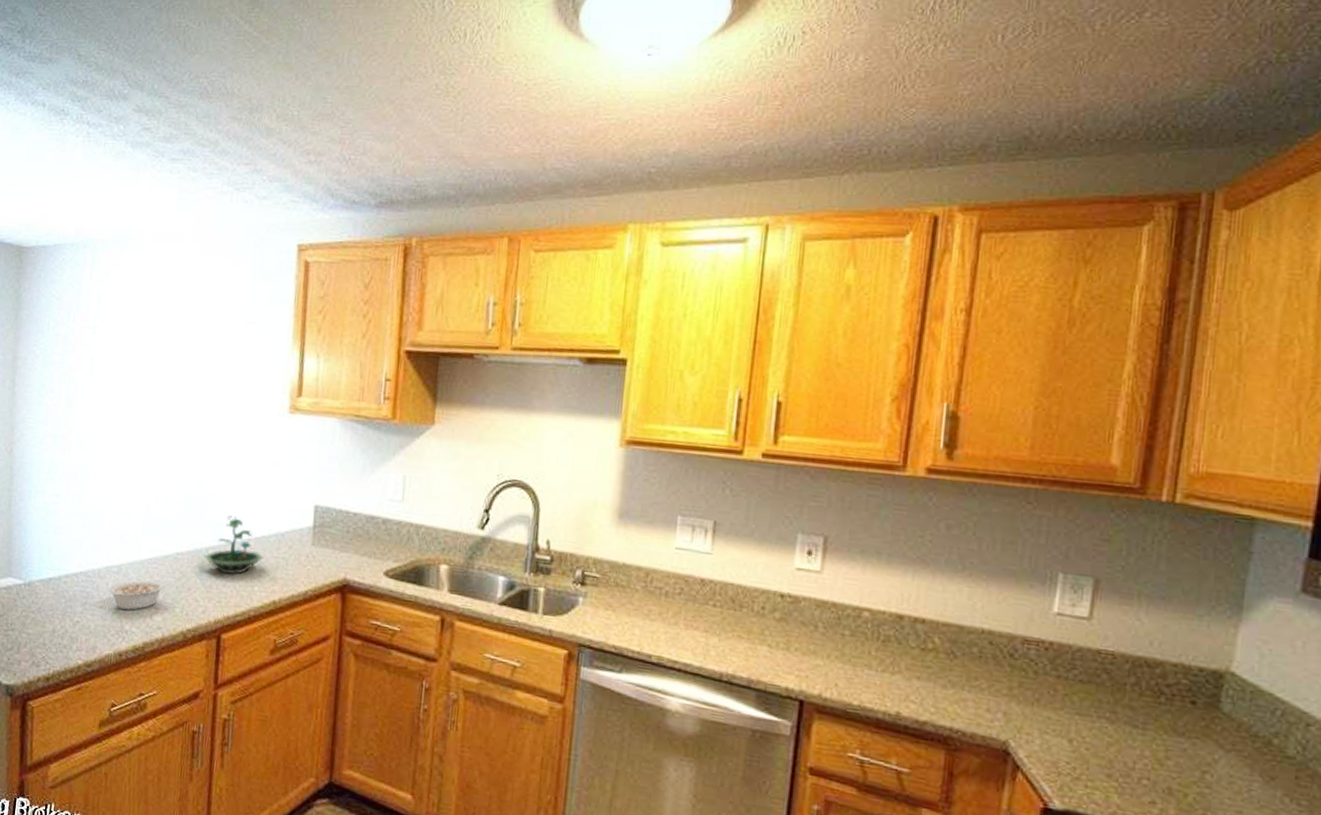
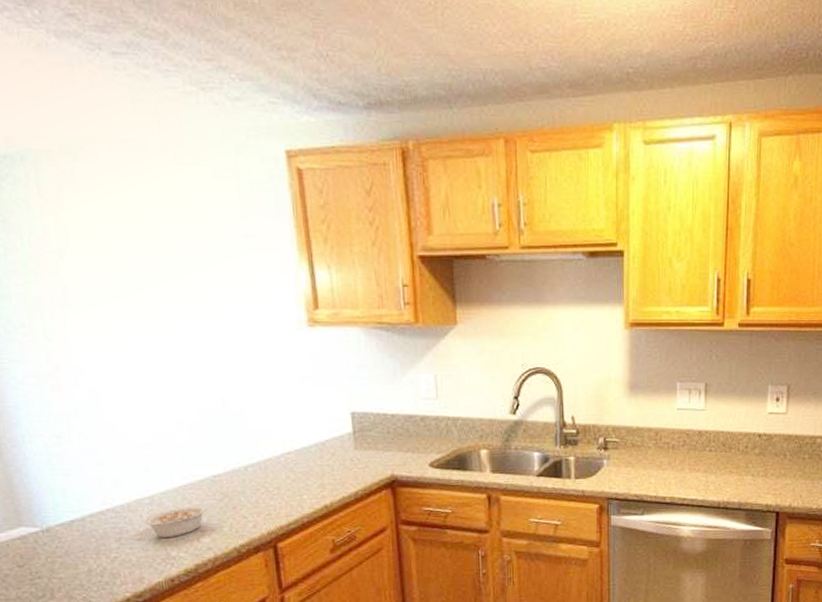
terrarium: present [204,515,263,575] -> none [243,433,307,488]

